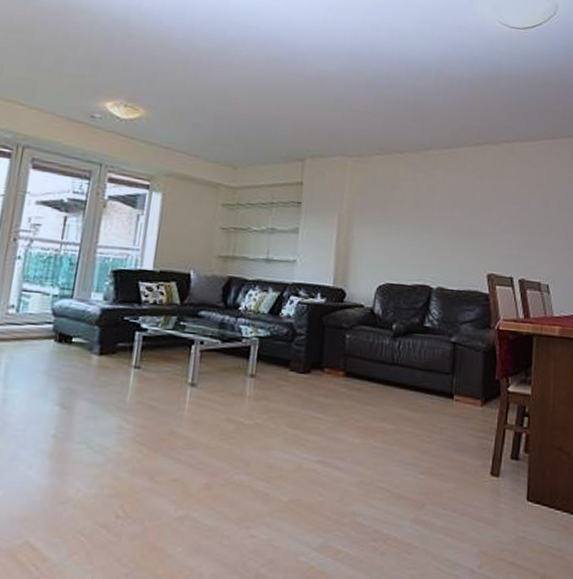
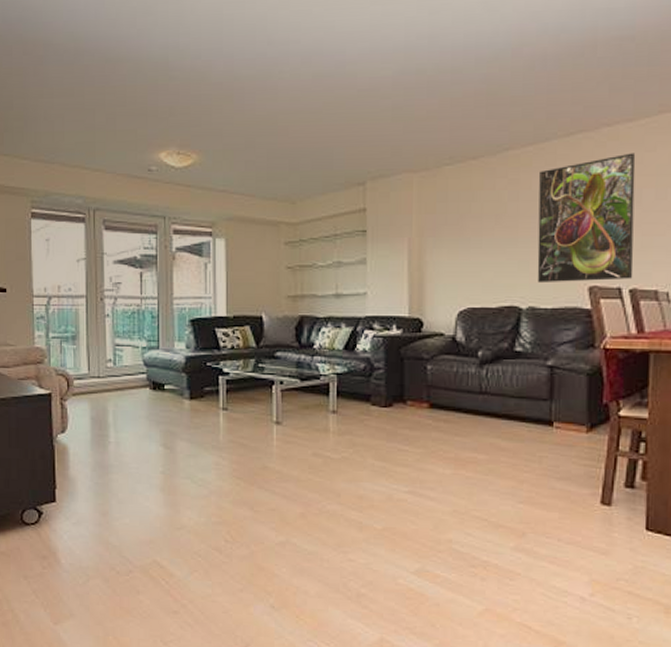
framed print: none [446,166,526,271] -> present [537,153,636,284]

